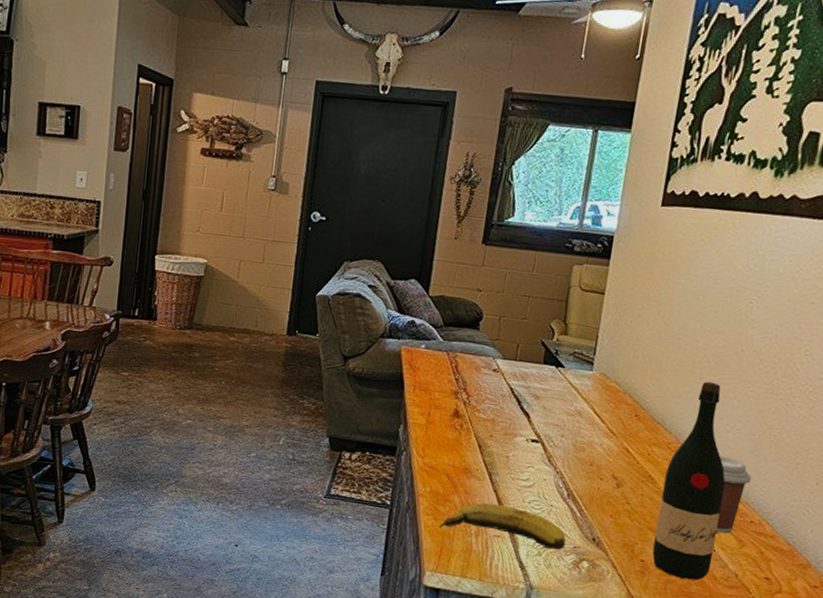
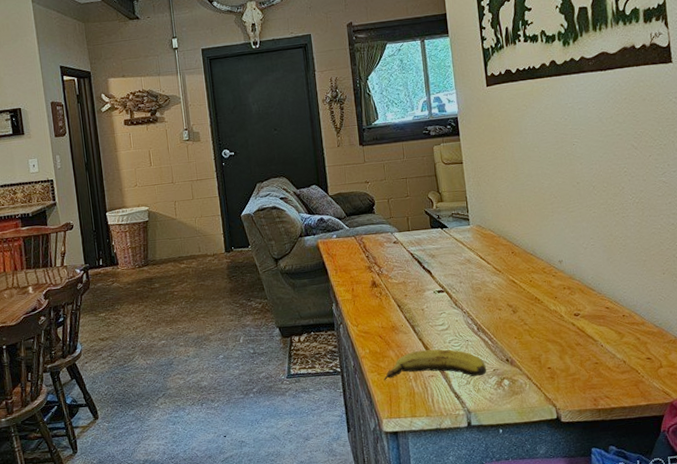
wine bottle: present [652,381,726,580] -> none [547,212,603,375]
coffee cup: present [715,455,751,534] -> none [585,268,613,331]

